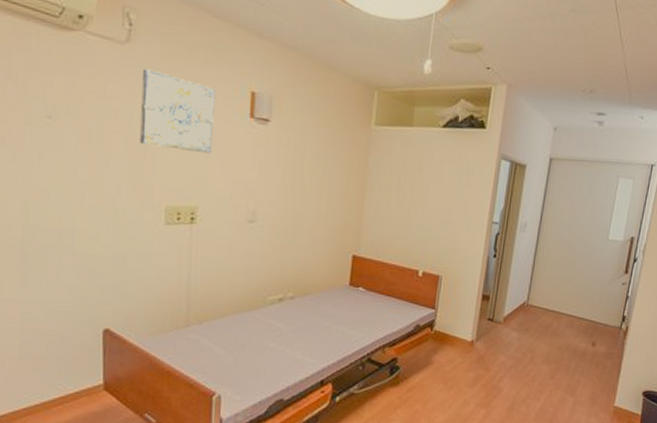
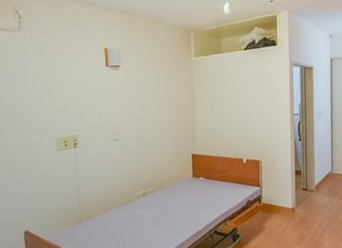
wall art: present [139,69,215,154] -> none [30,45,83,97]

